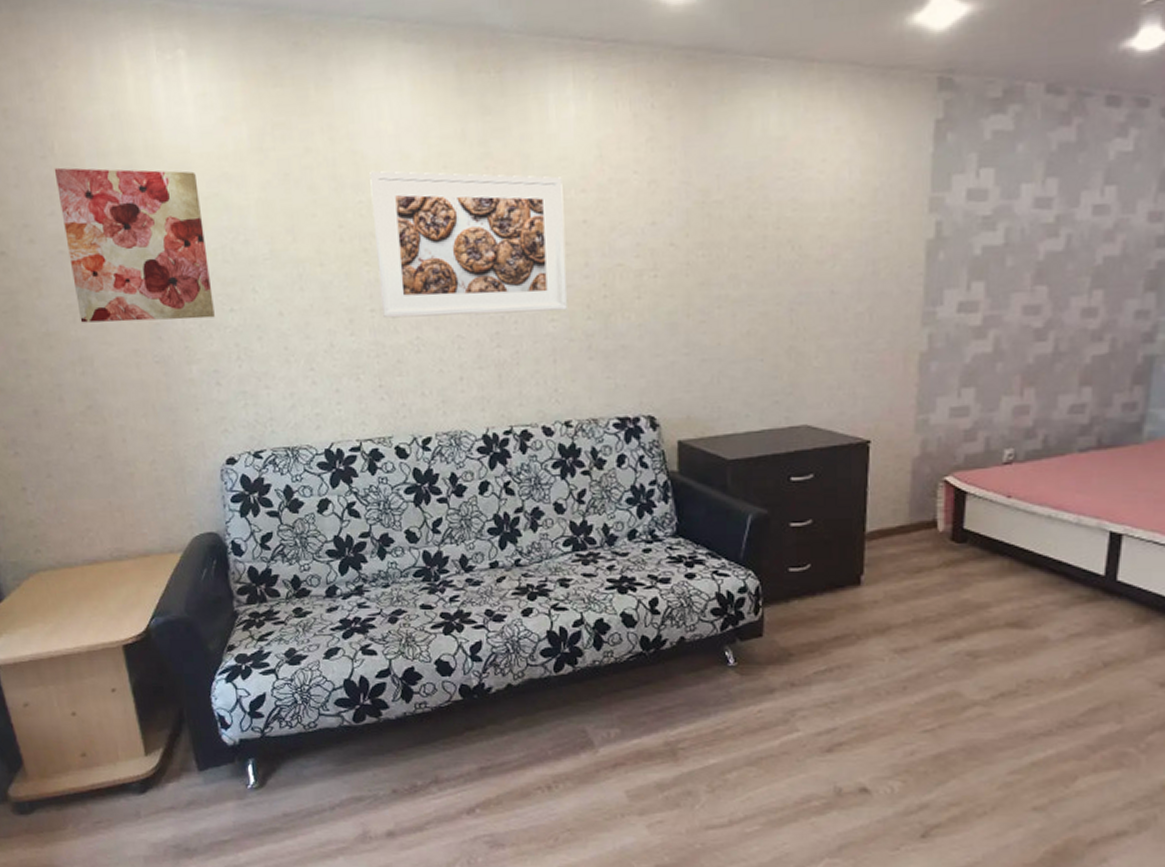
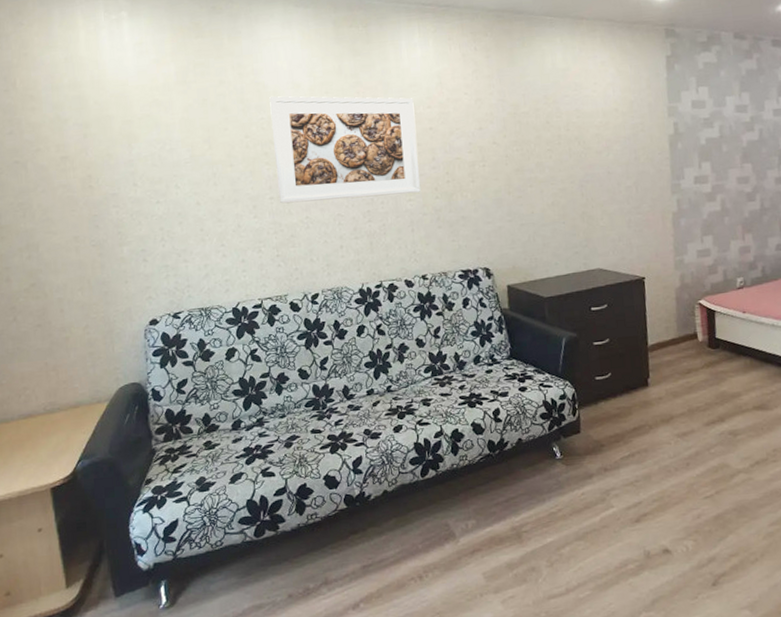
wall art: present [54,167,215,323] -> none [15,98,144,217]

